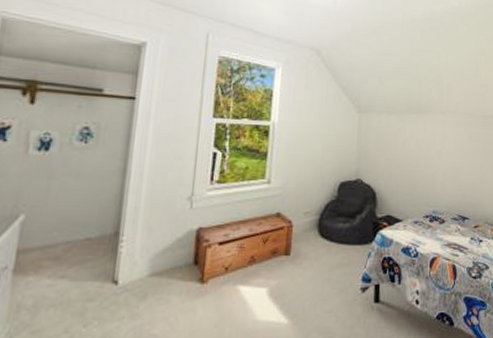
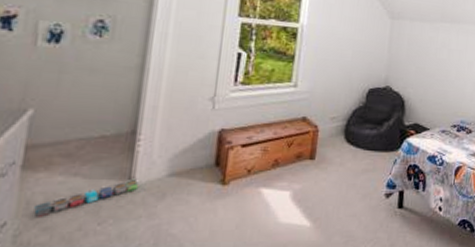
toy train: none [24,279,122,320] -> present [34,178,140,217]

